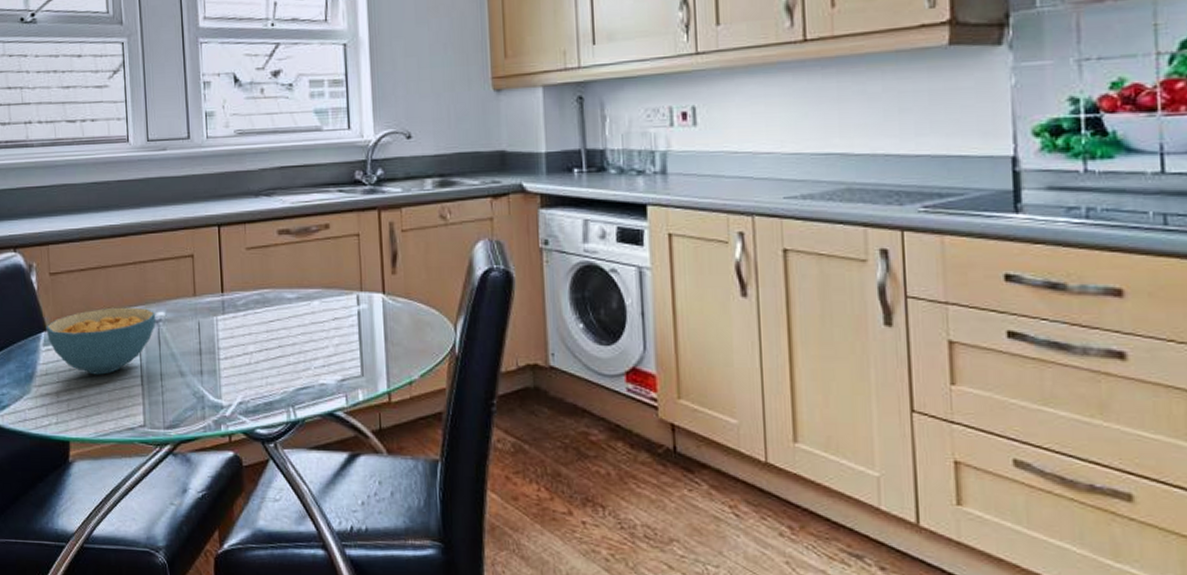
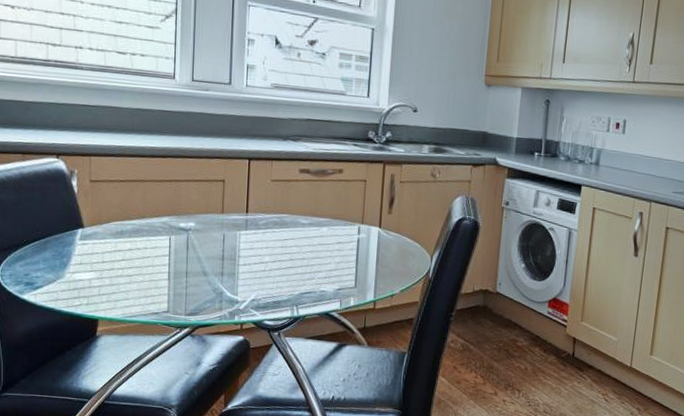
cereal bowl: present [46,307,156,375] -> none [83,214,187,269]

